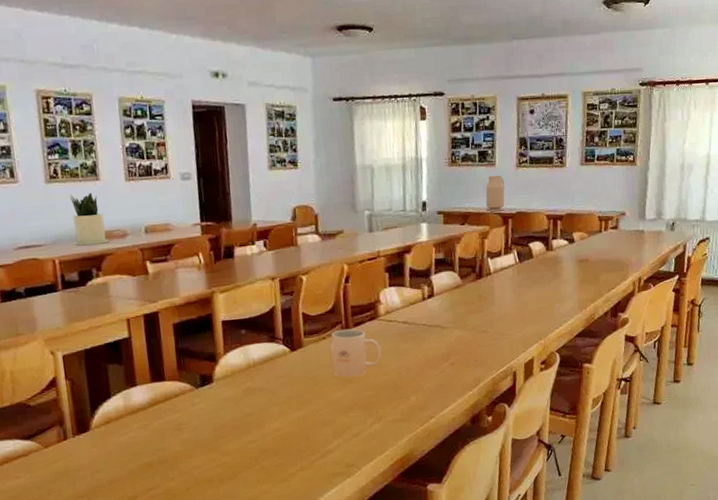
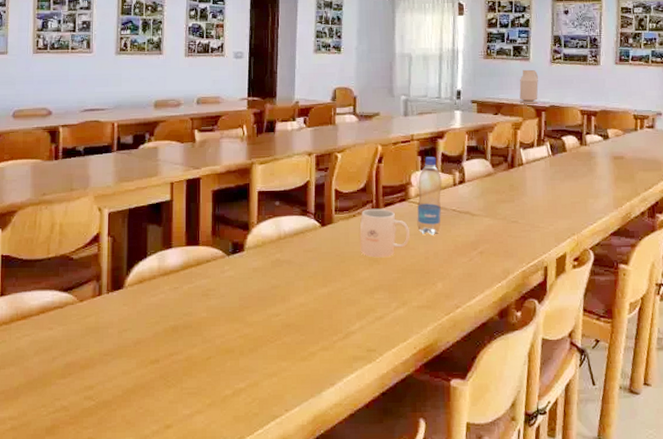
planter: present [70,192,110,246] -> none [132,65,165,113]
bottle: none [387,272,412,351] -> present [417,157,442,235]

